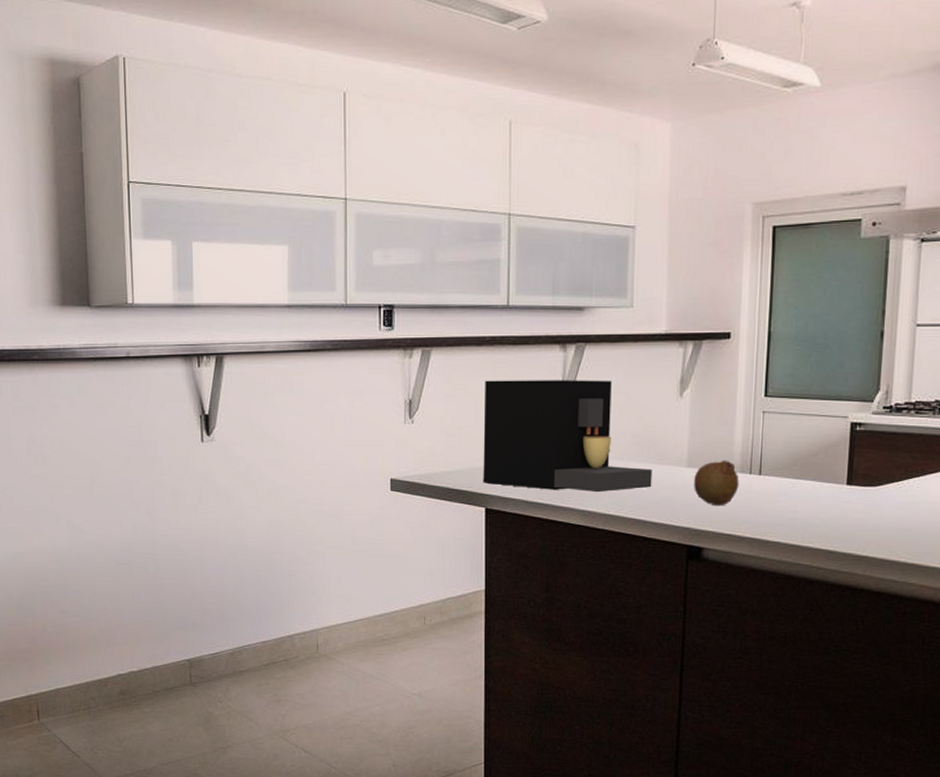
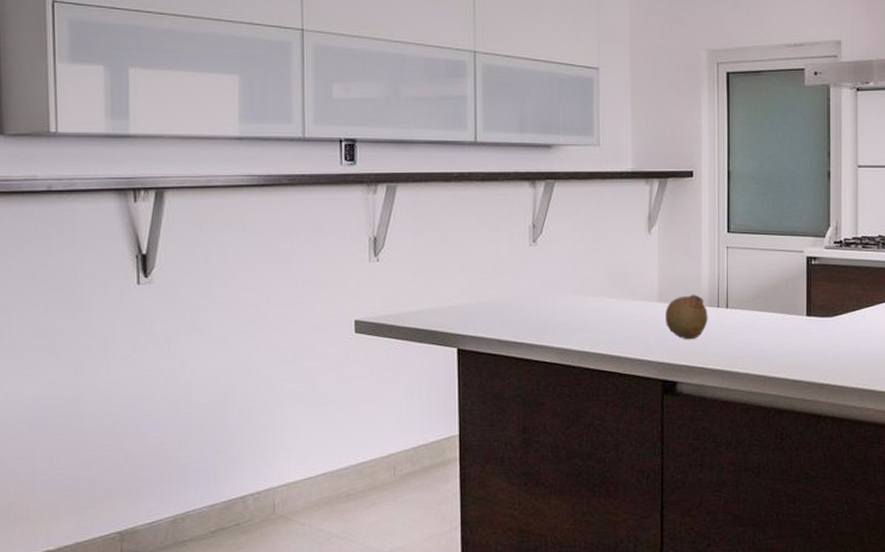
coffee maker: present [483,380,652,493] -> none [453,216,625,330]

